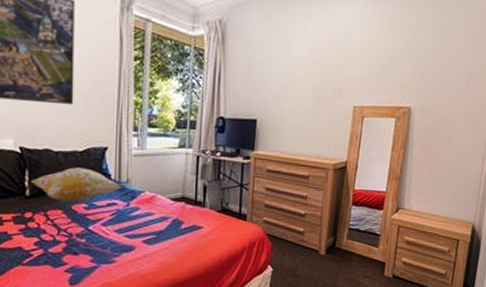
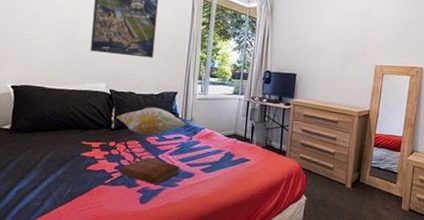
bible: none [41,229,116,262] -> present [120,157,180,185]

